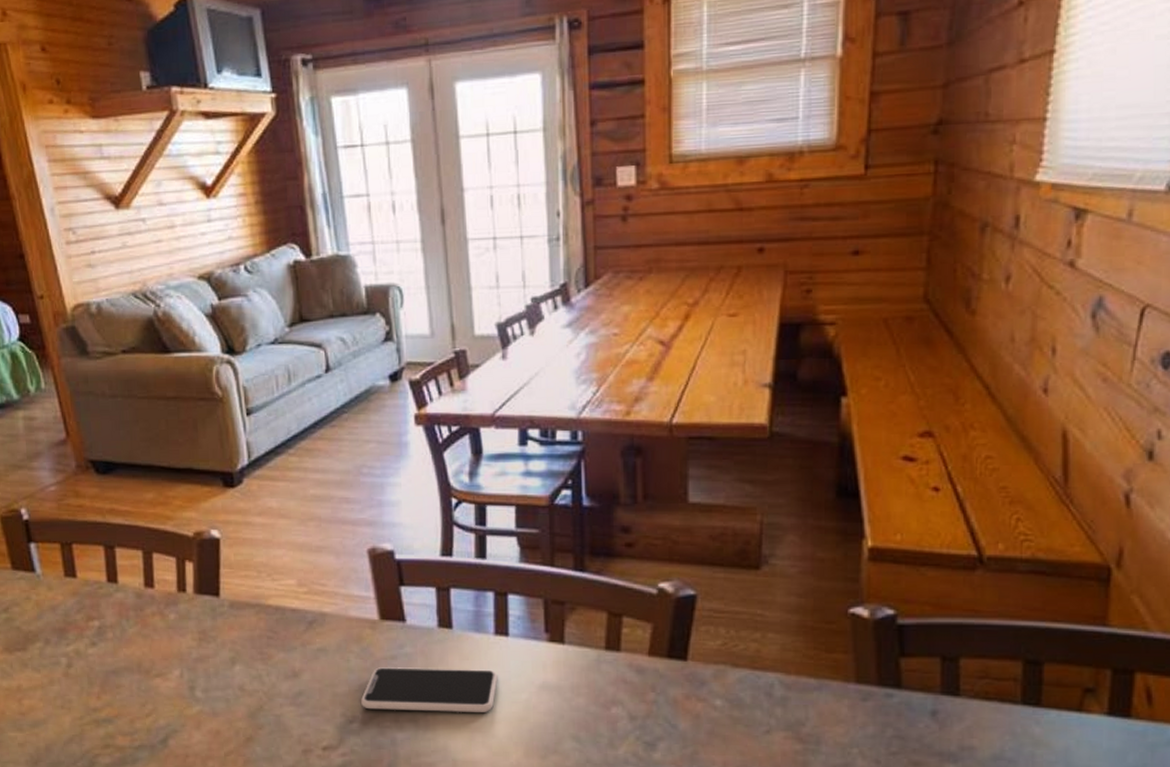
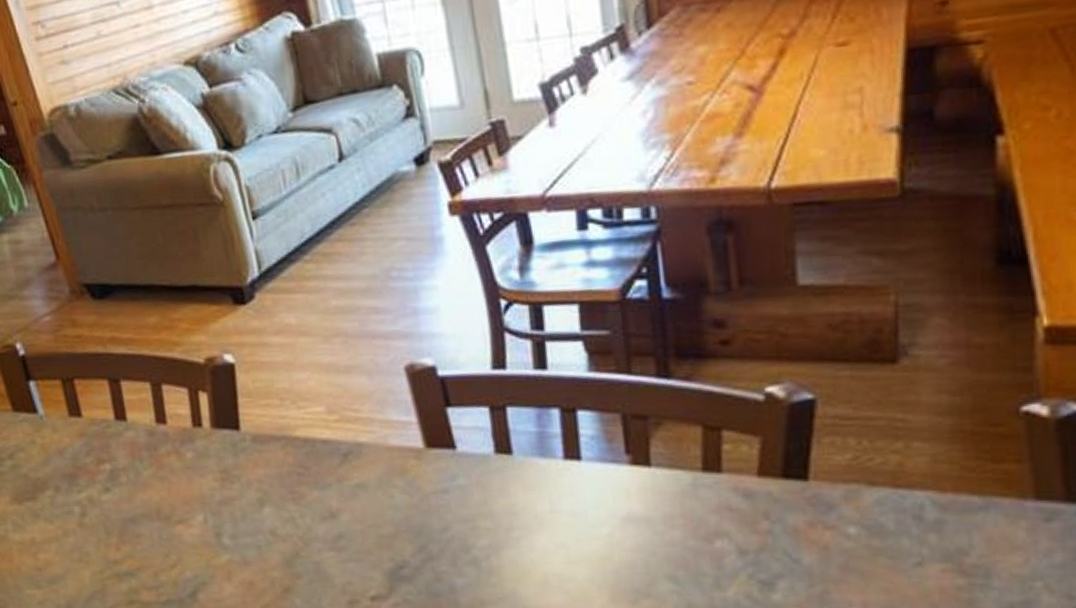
smartphone: present [361,667,498,712] -> none [411,500,572,553]

